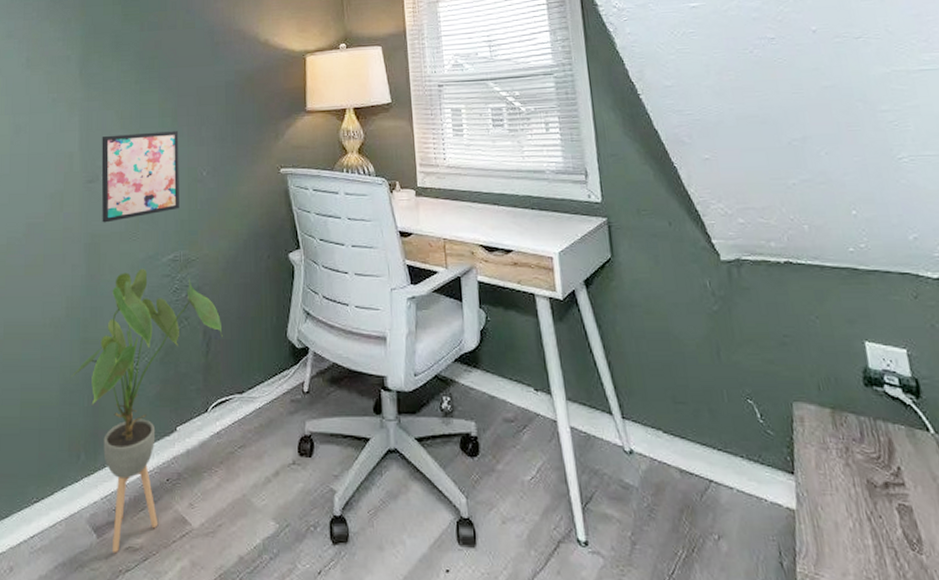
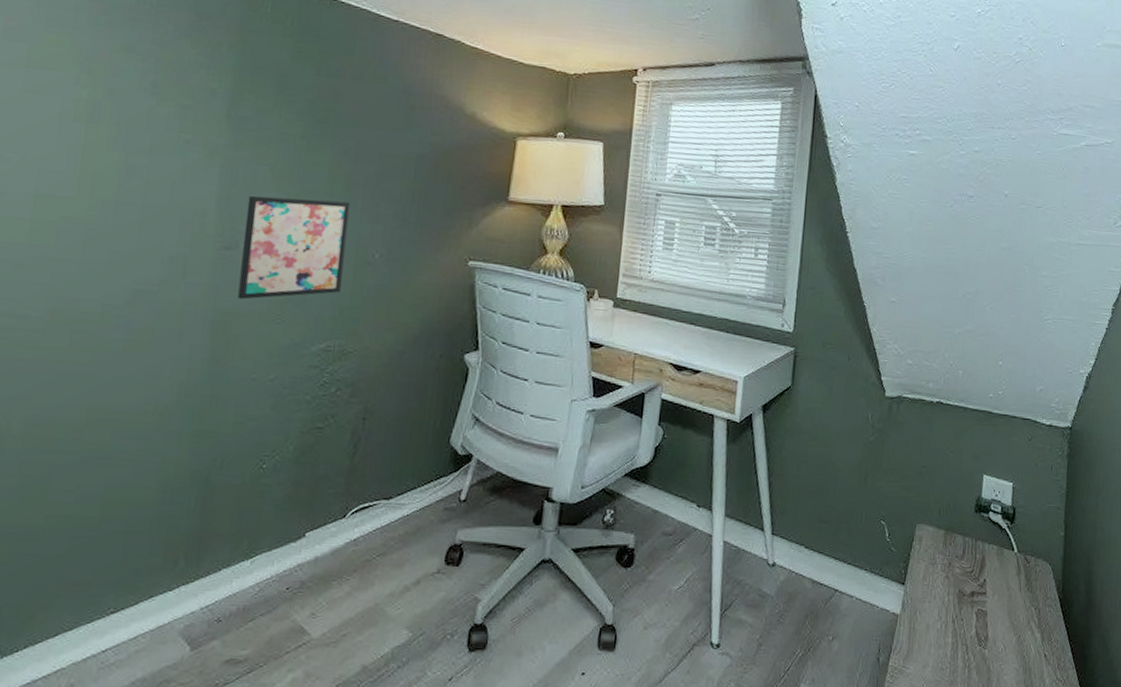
house plant: present [72,268,223,554] -> none [177,356,375,666]

